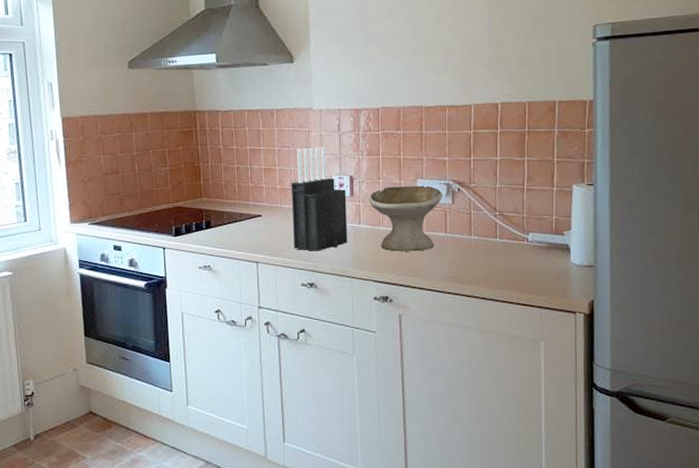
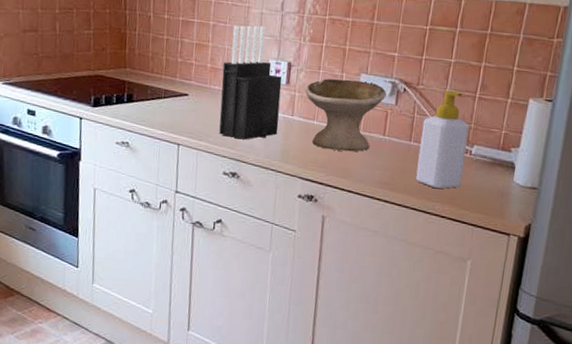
soap bottle: none [480,185,523,276] -> present [416,90,470,189]

